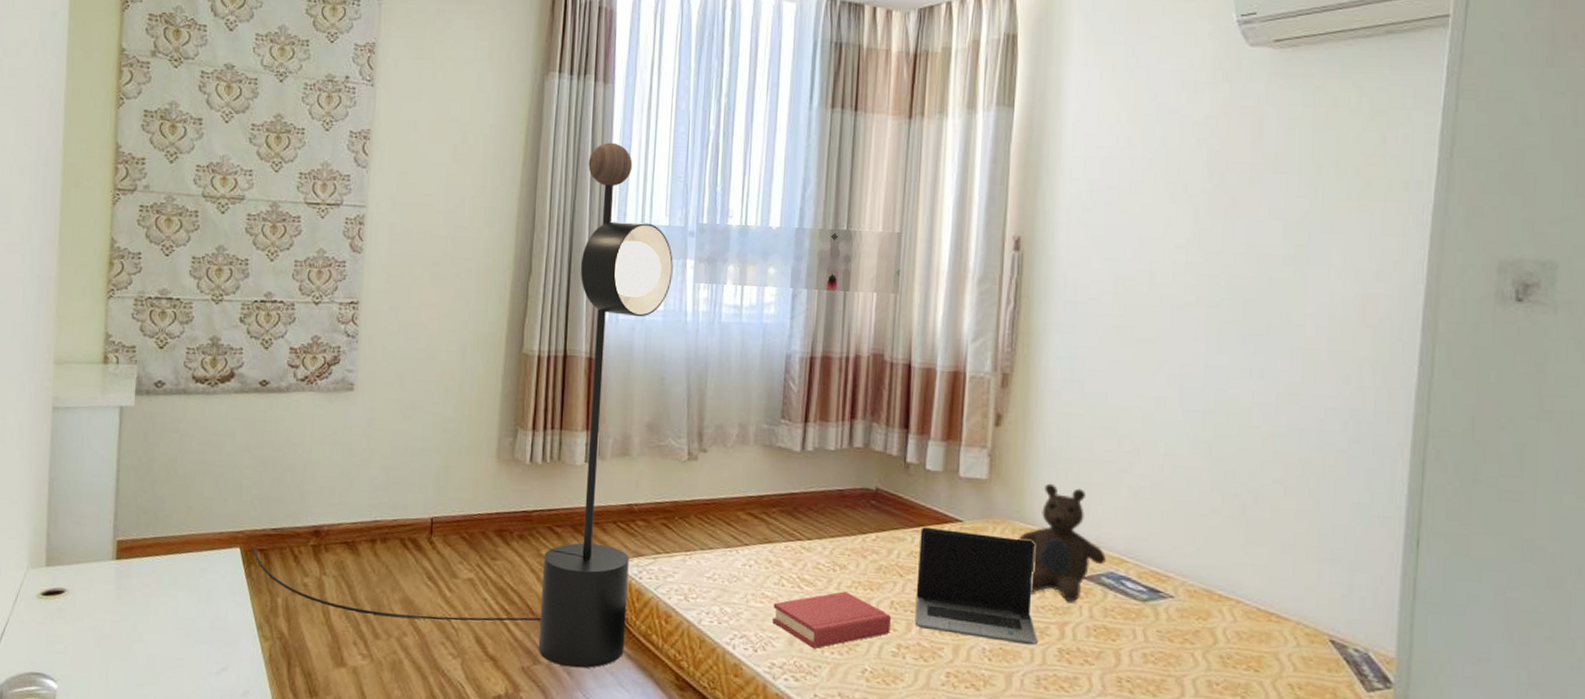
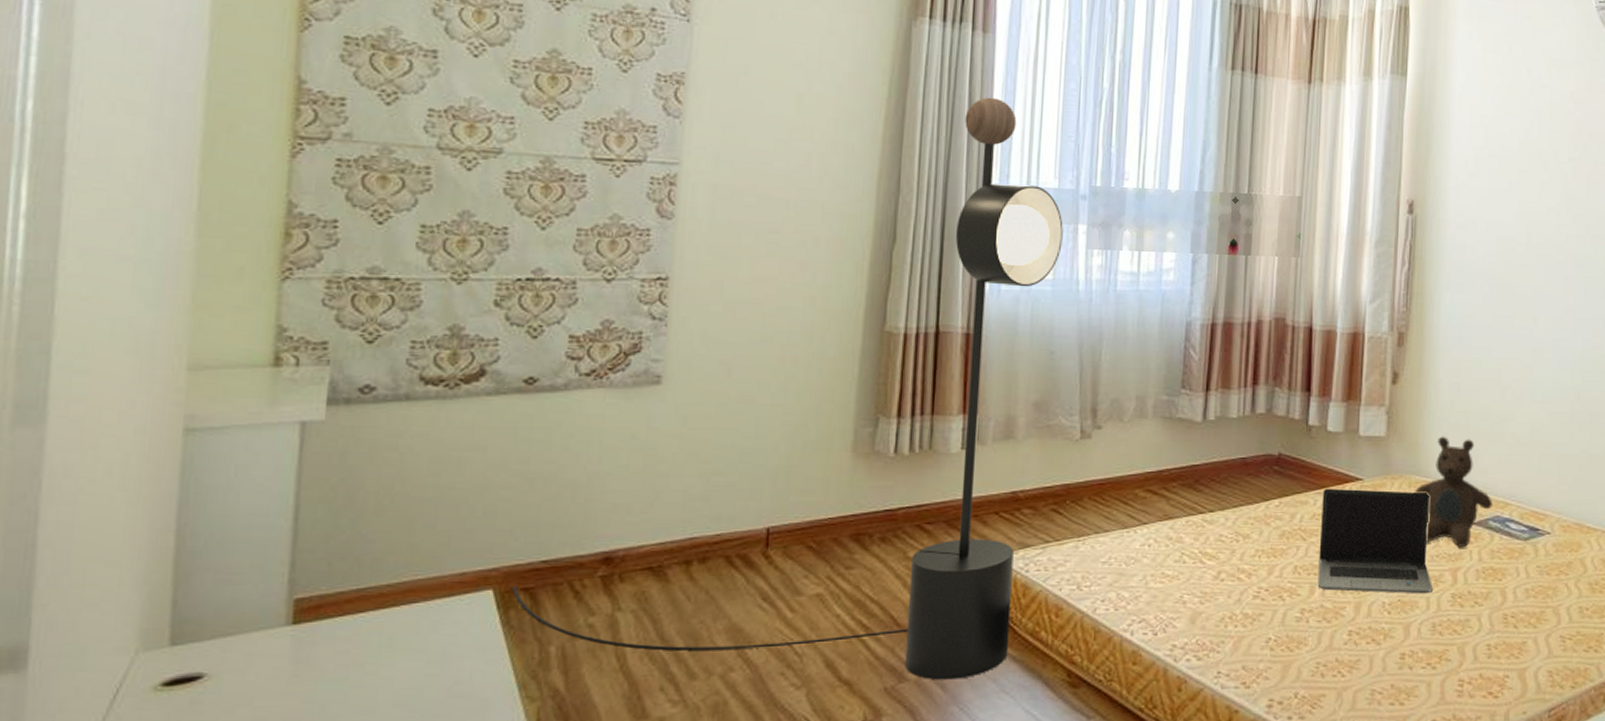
hardback book: present [772,591,891,648] -> none [1173,562,1294,624]

